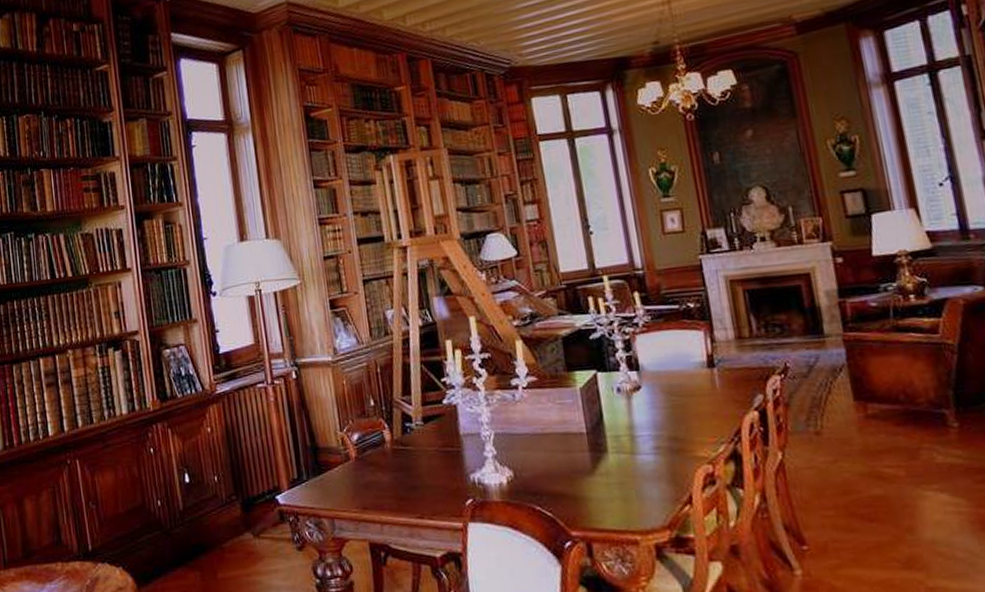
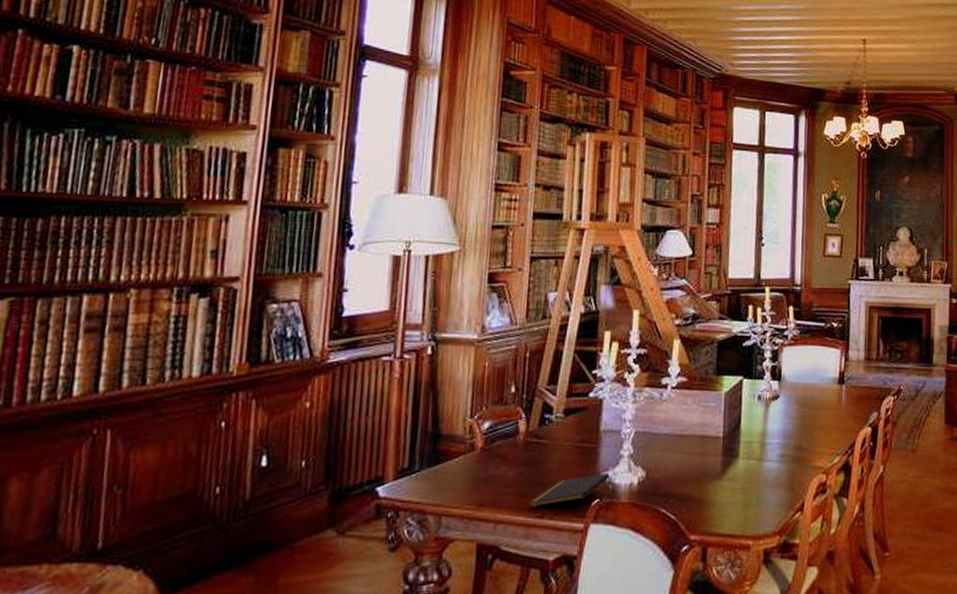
notepad: none [407,475,480,509] -> present [529,474,610,507]

